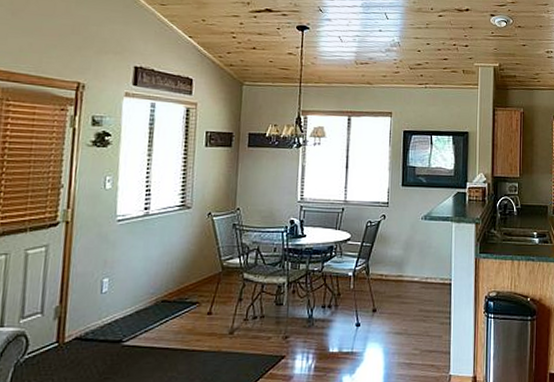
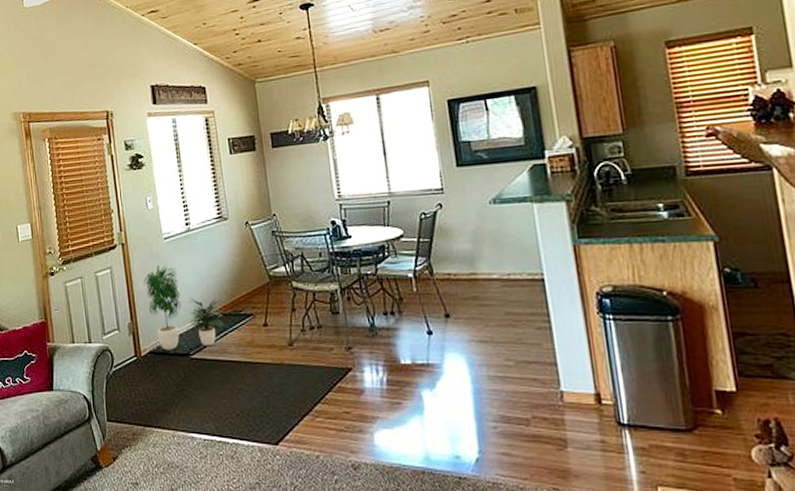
potted plant: none [83,246,167,337] -> present [143,264,224,351]

